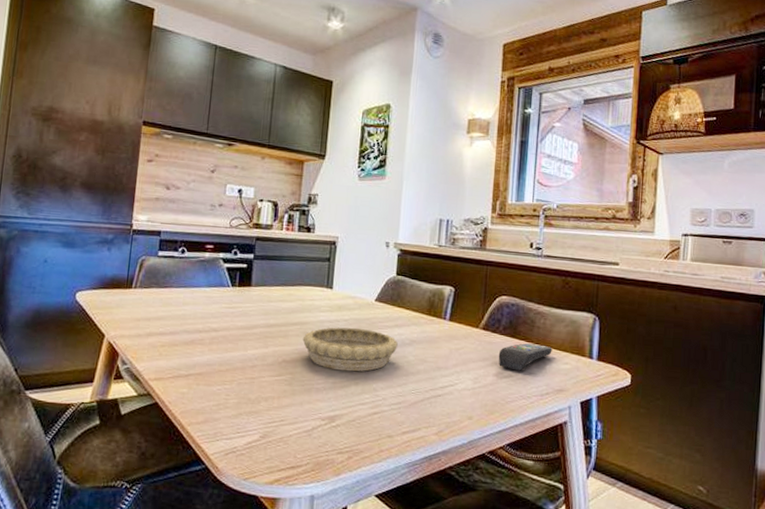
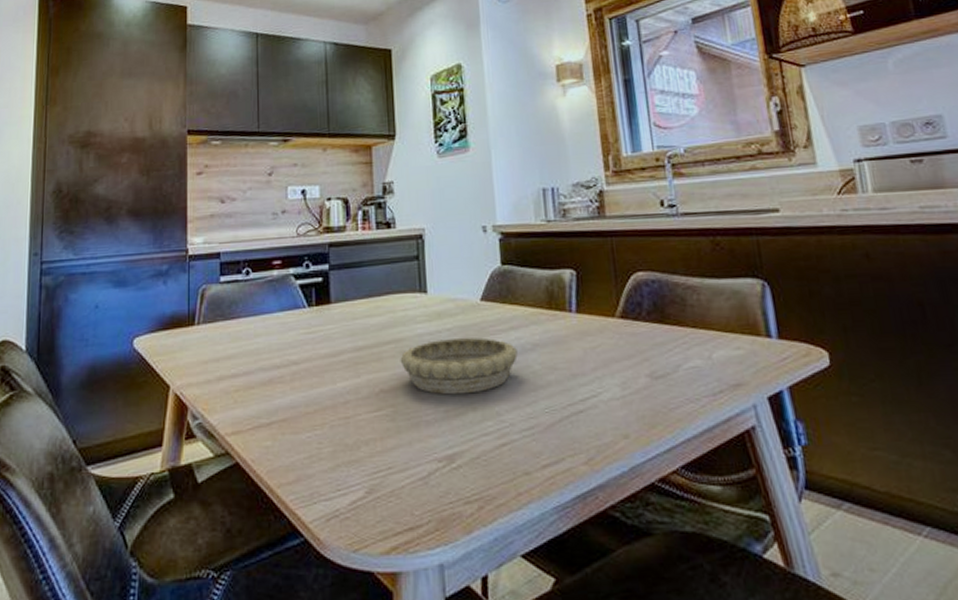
remote control: present [498,343,552,371] -> none [647,327,716,366]

